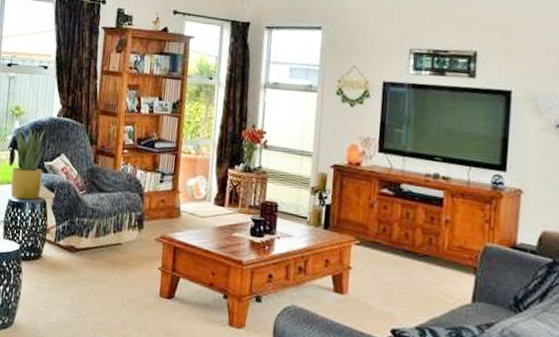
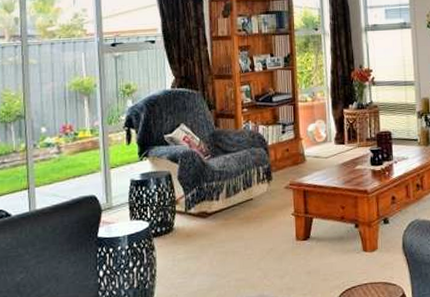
planter: present [10,128,45,200] -> none [127,103,164,178]

